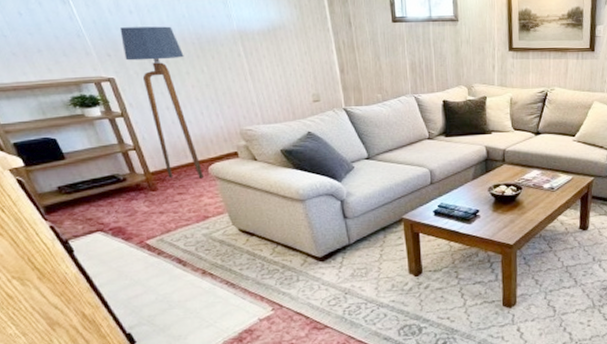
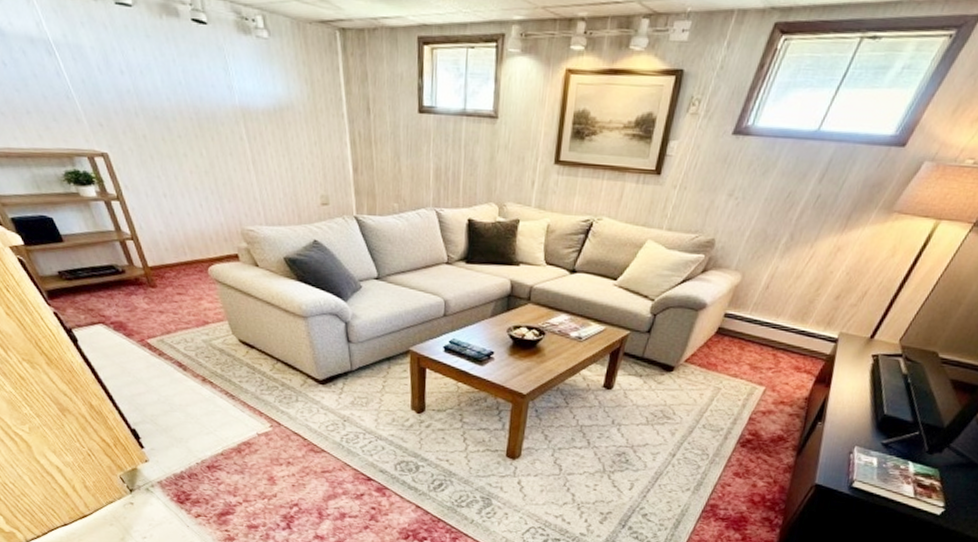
floor lamp: present [120,26,203,179] -> none [111,91,203,280]

